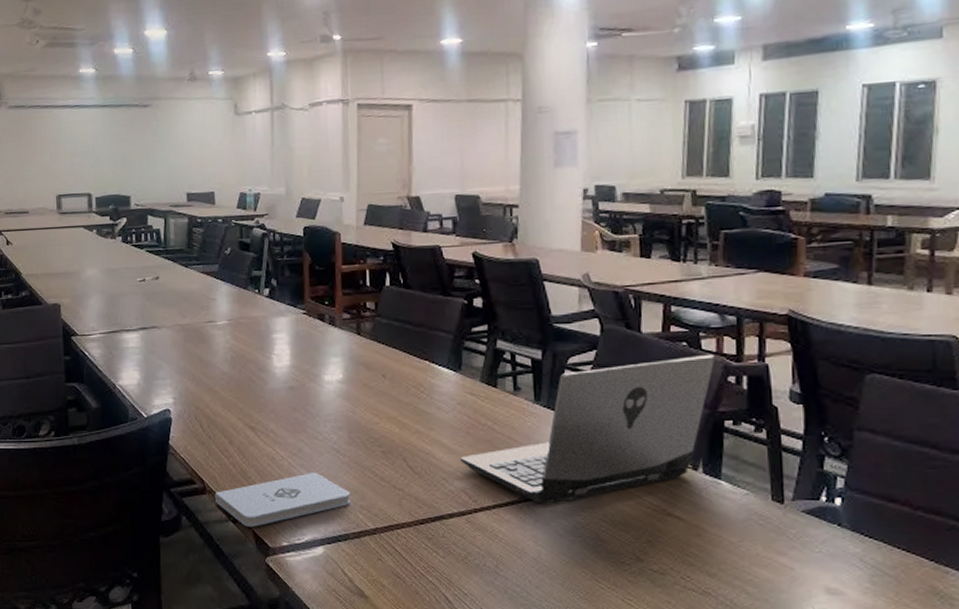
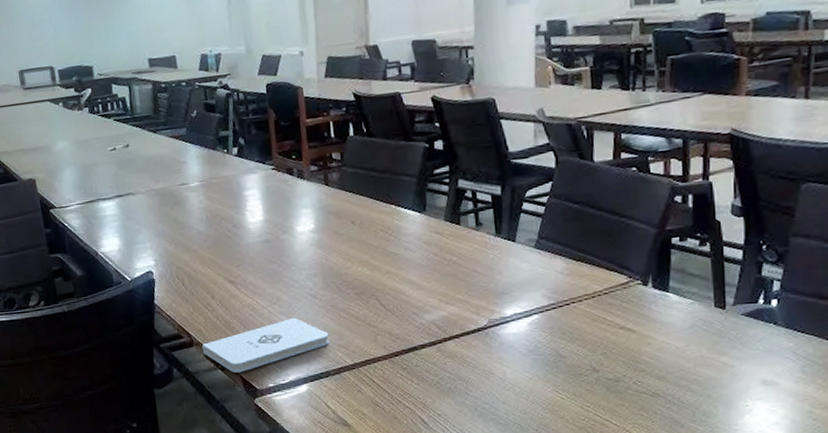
laptop: present [461,354,716,504] -> none [429,176,664,329]

